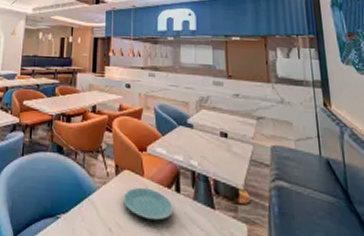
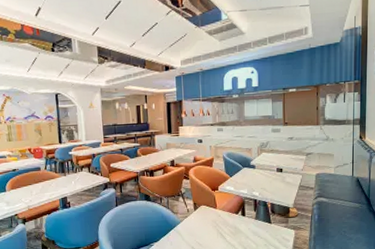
plate: present [124,187,174,221] -> none [202,216,240,237]

